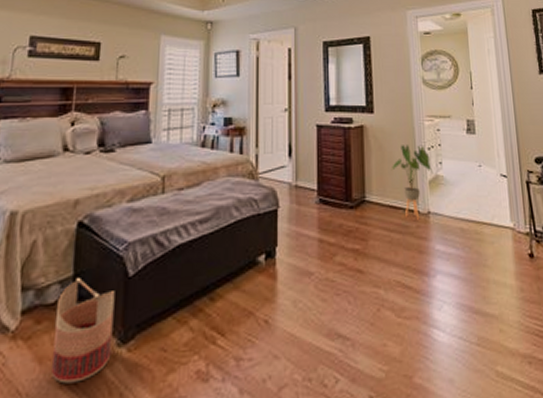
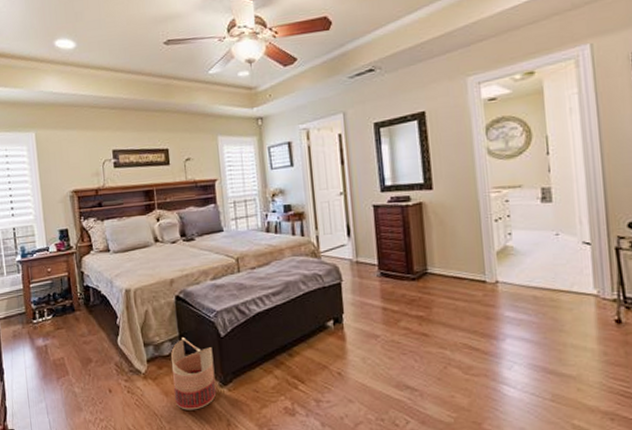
house plant: present [391,145,432,220] -> none [453,218,500,289]

